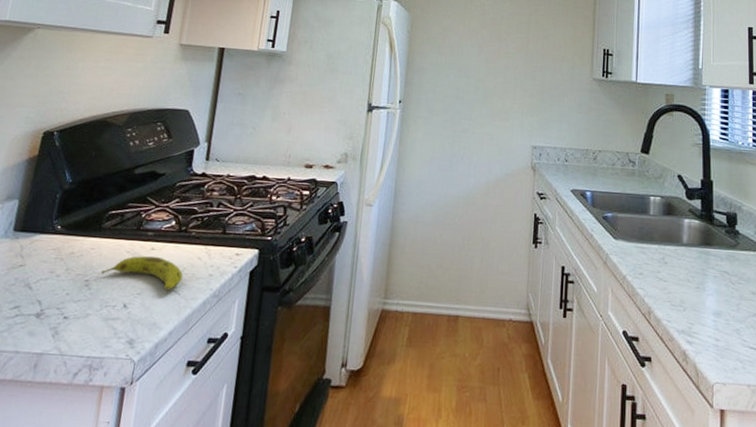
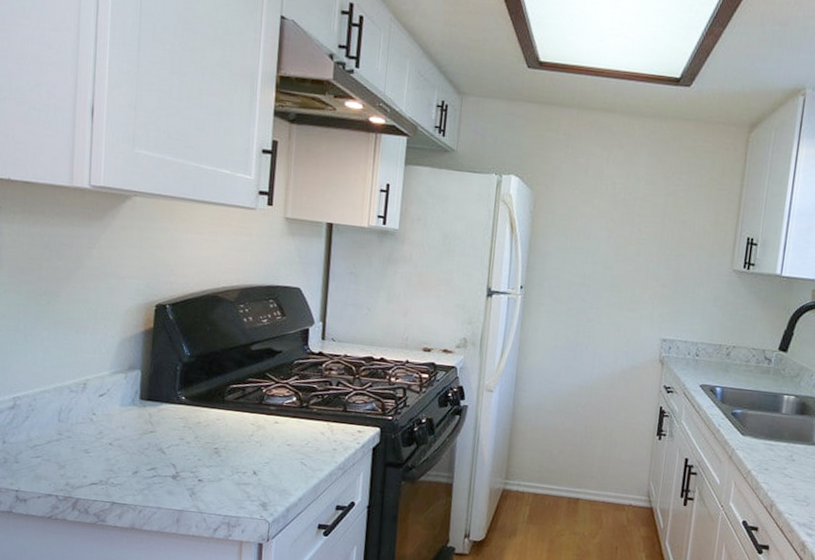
fruit: present [101,256,183,291] -> none [229,428,308,462]

